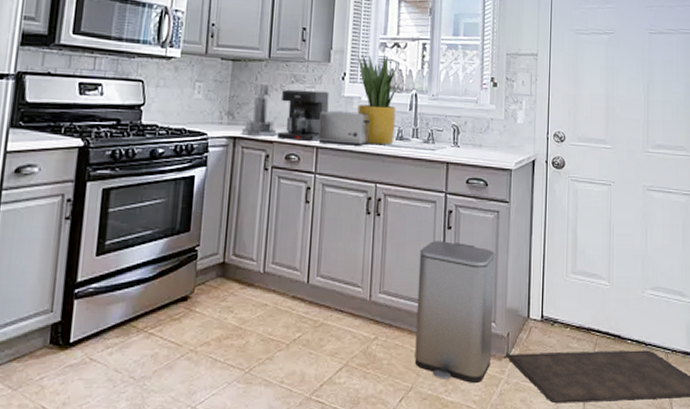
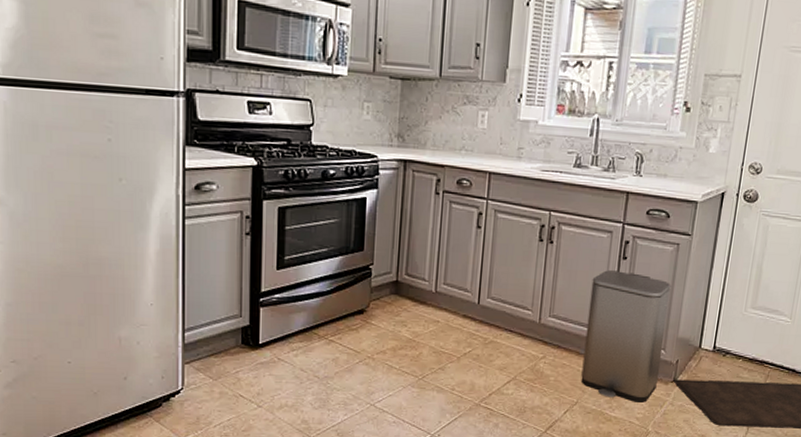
paper towel holder: present [241,83,278,137] -> none [412,104,449,161]
coffee maker: present [276,89,329,142] -> none [448,111,504,167]
toaster: present [318,110,371,147] -> none [491,134,548,174]
planter: present [357,52,404,144] -> none [533,71,586,172]

